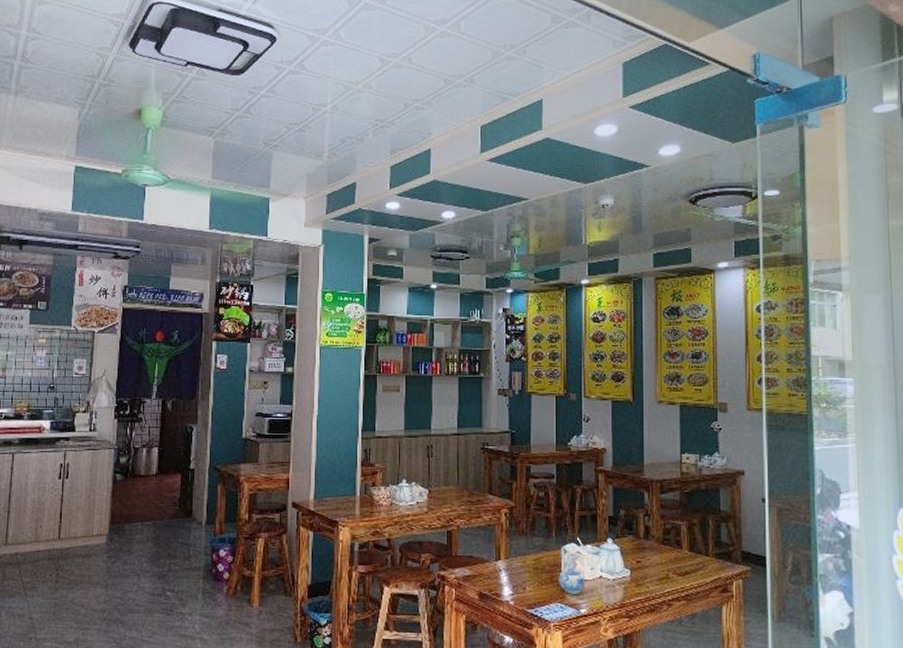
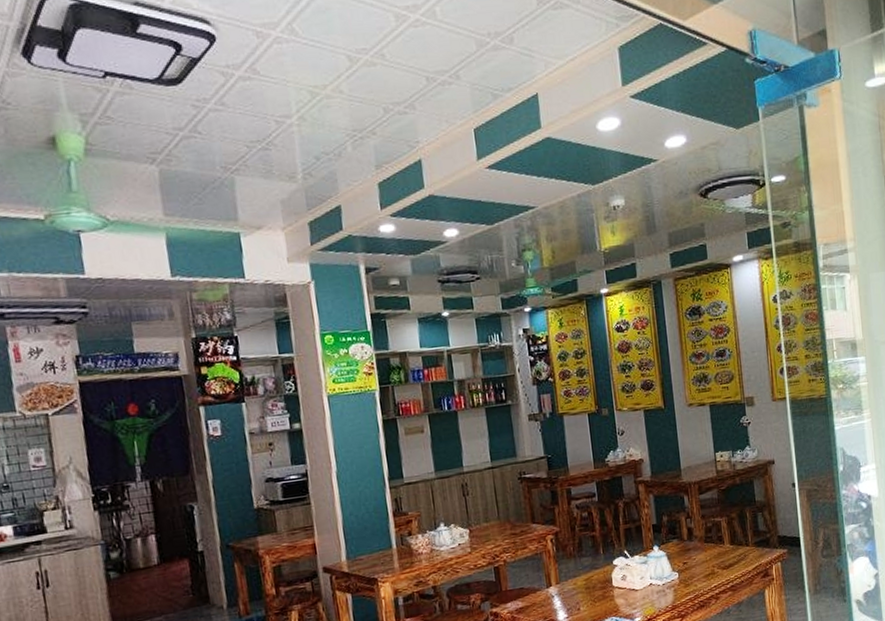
ceramic pitcher: present [558,546,586,594] -> none [609,560,638,606]

